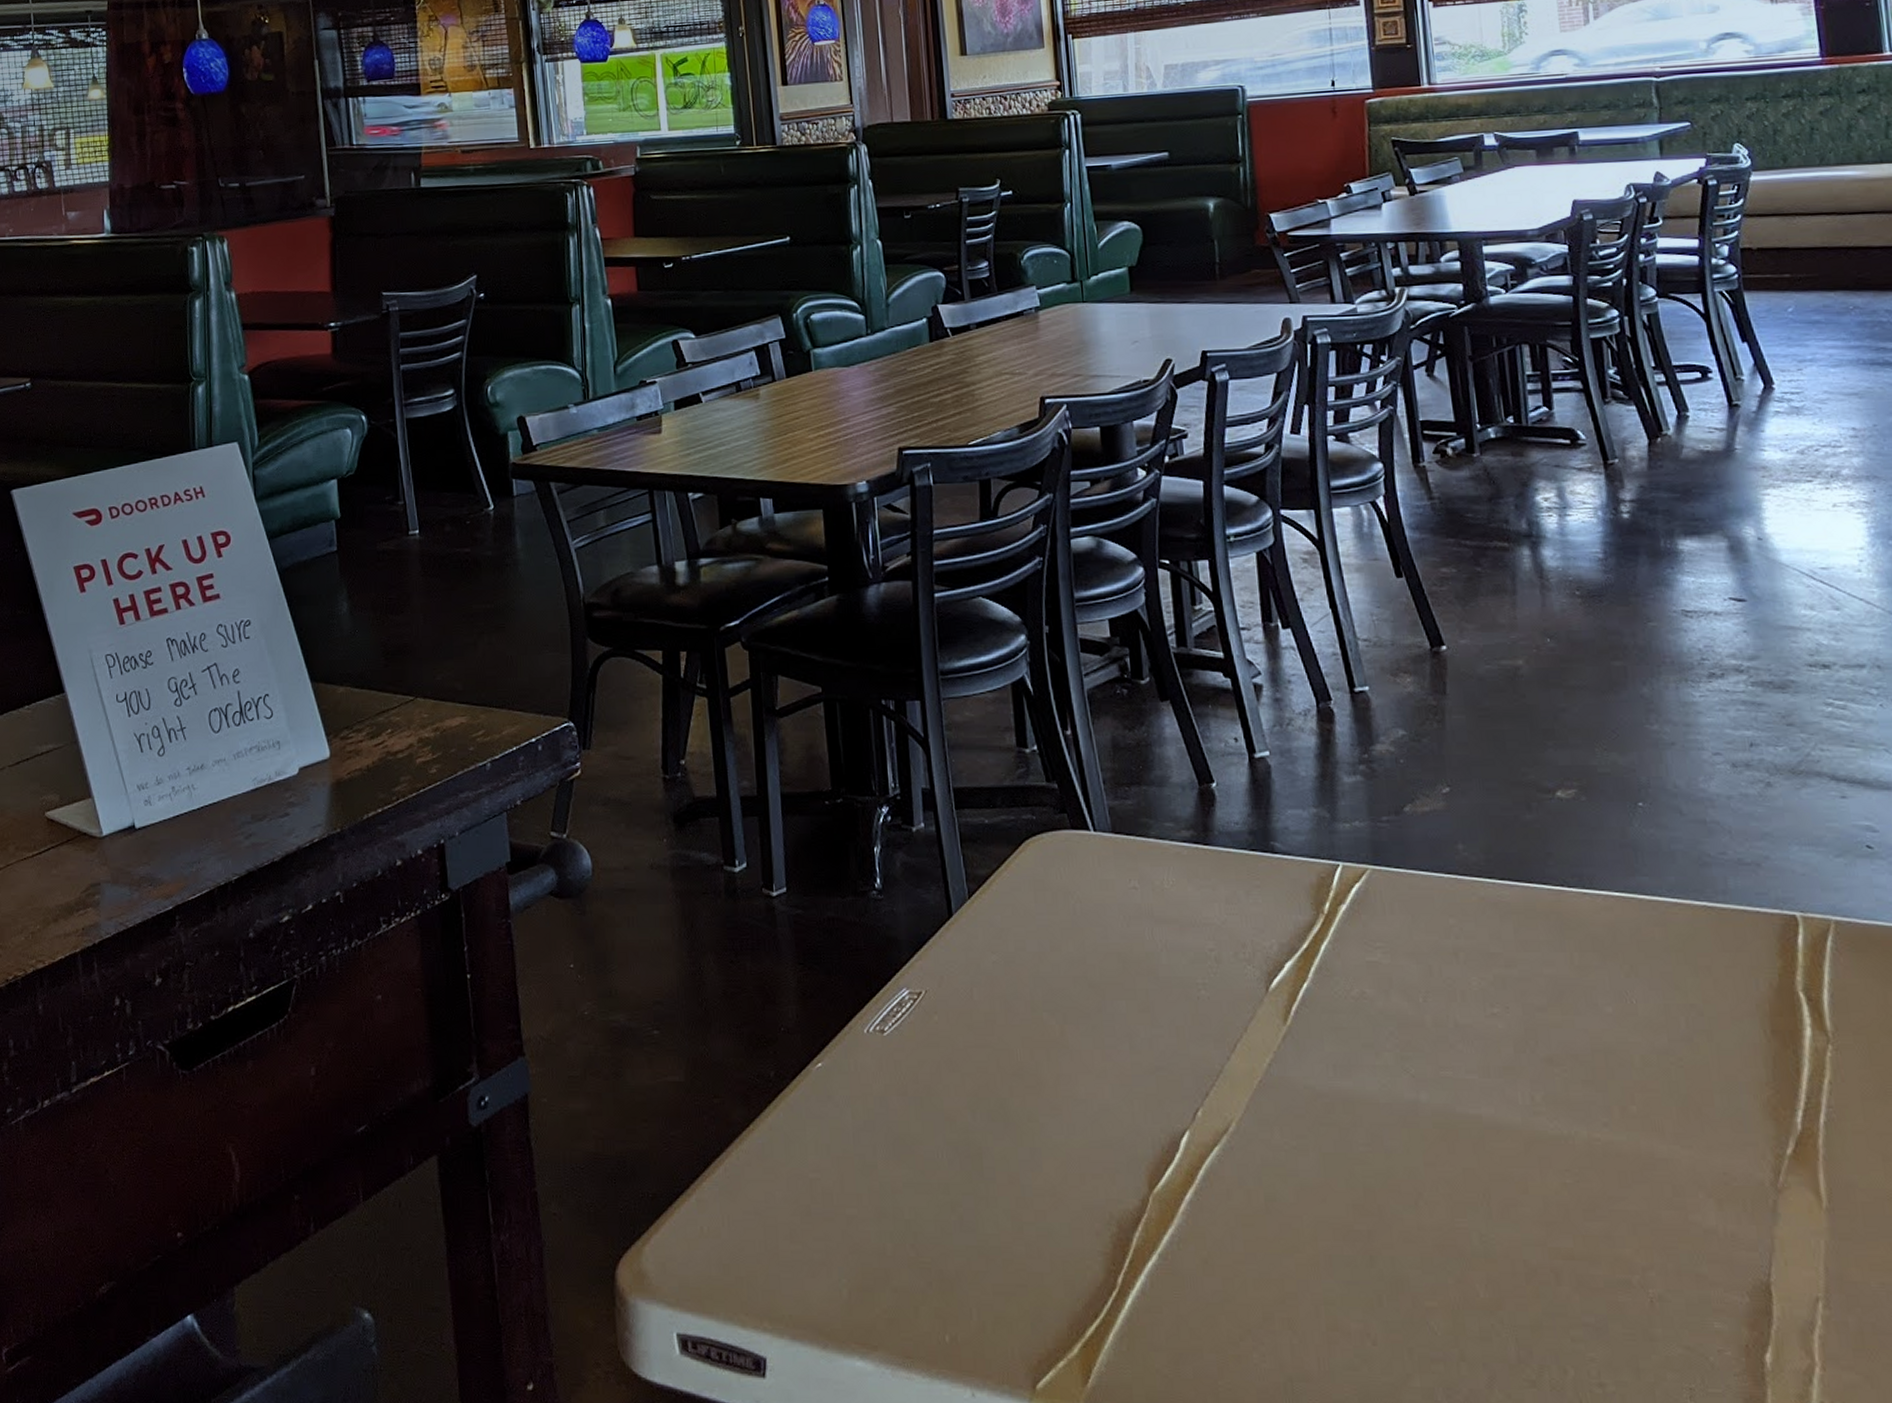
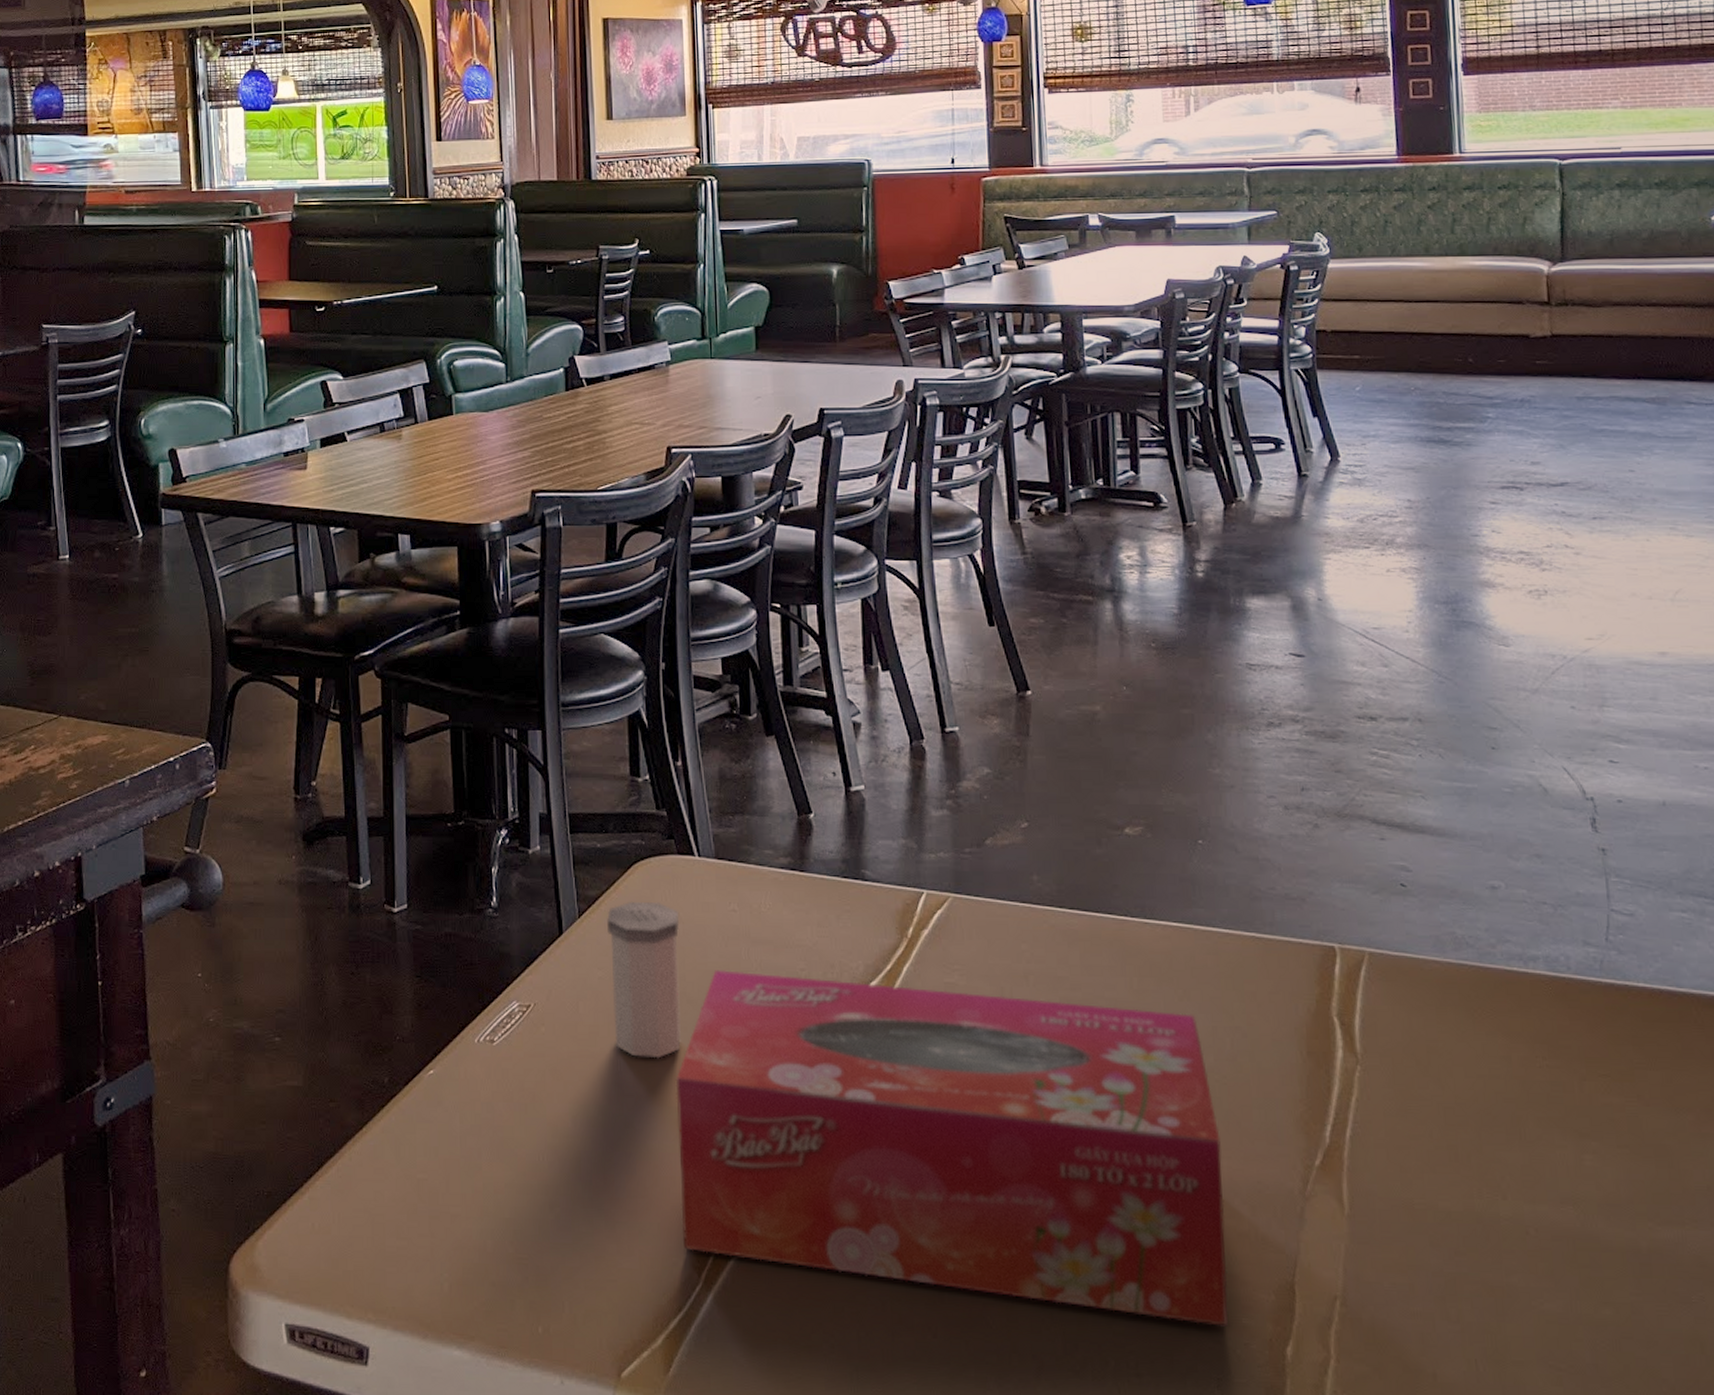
salt shaker: none [999,879,1084,1048] -> present [607,901,682,1059]
tissue box: none [1080,950,1698,1332] -> present [675,969,1228,1327]

